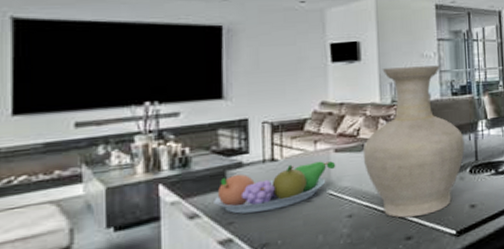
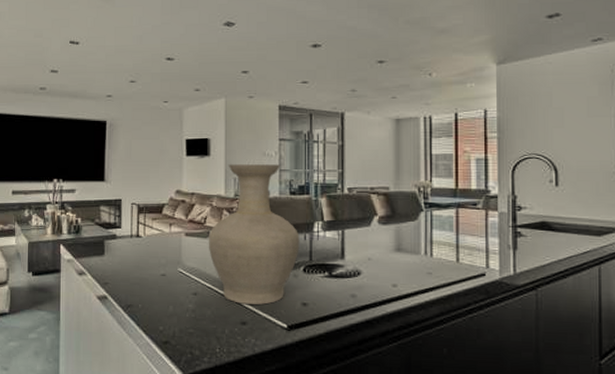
fruit bowl: present [214,161,336,214] -> none [95,241,186,279]

